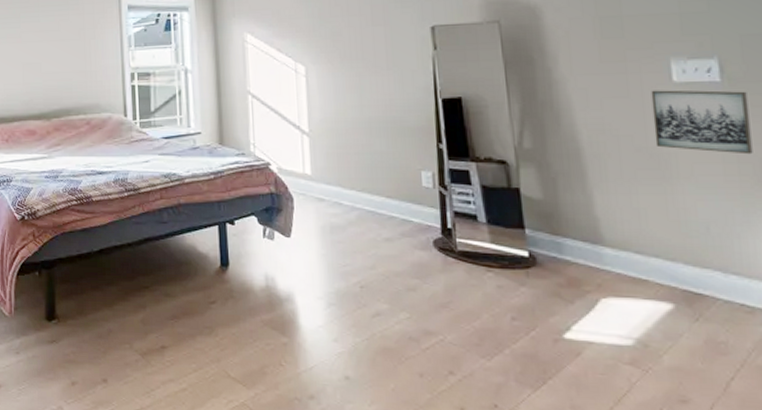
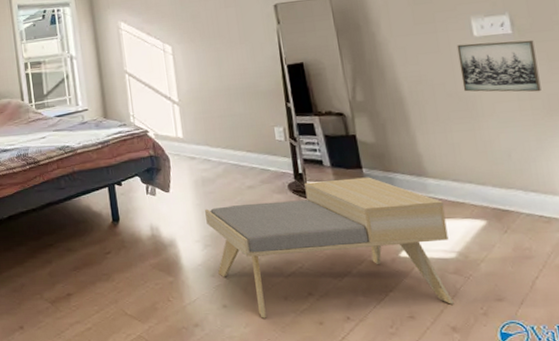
bench: none [331,239,627,401] -> present [205,177,454,318]

